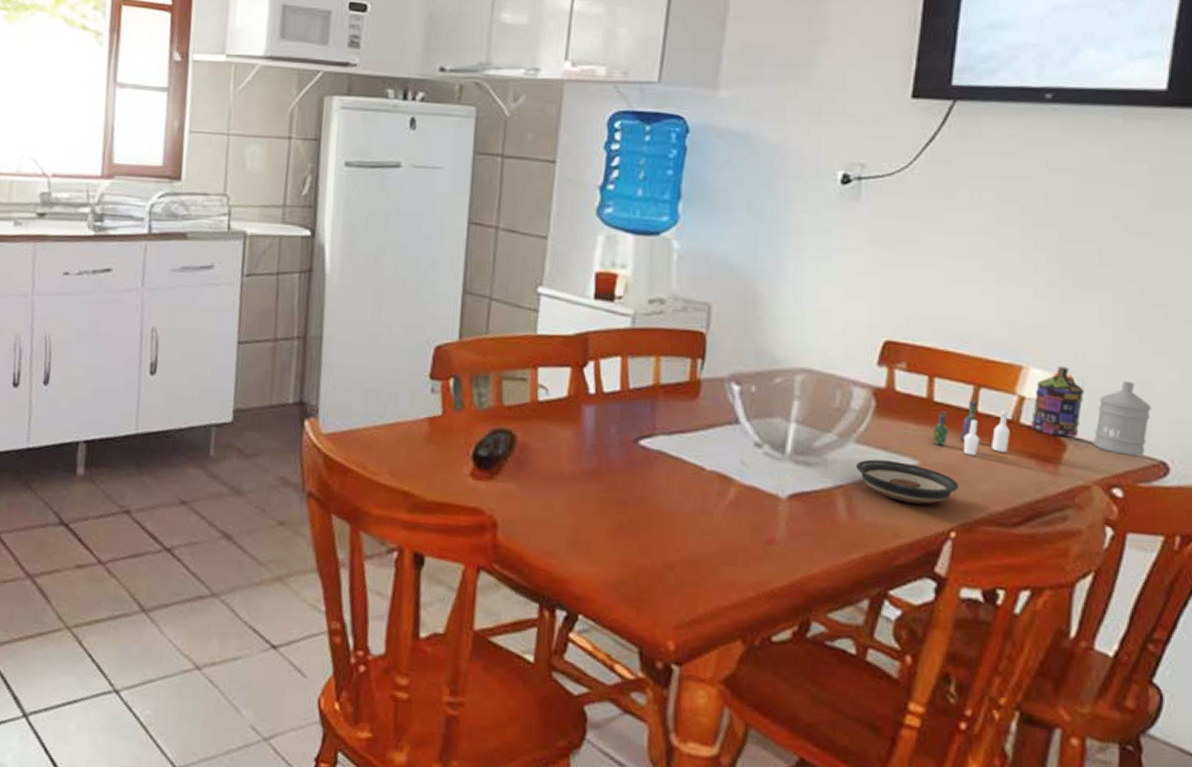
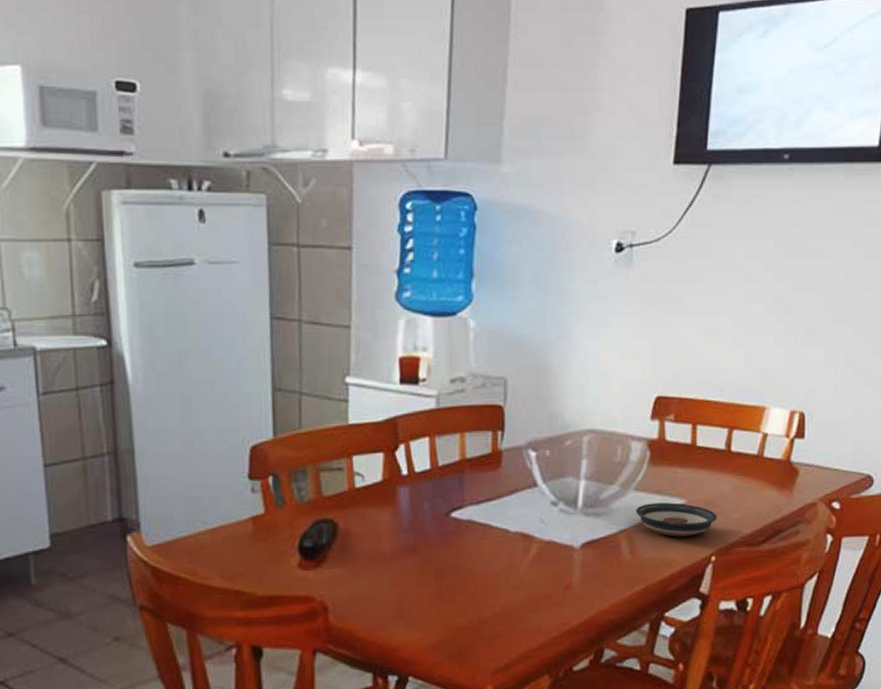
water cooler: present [934,366,1151,456] -> none [697,403,861,490]

